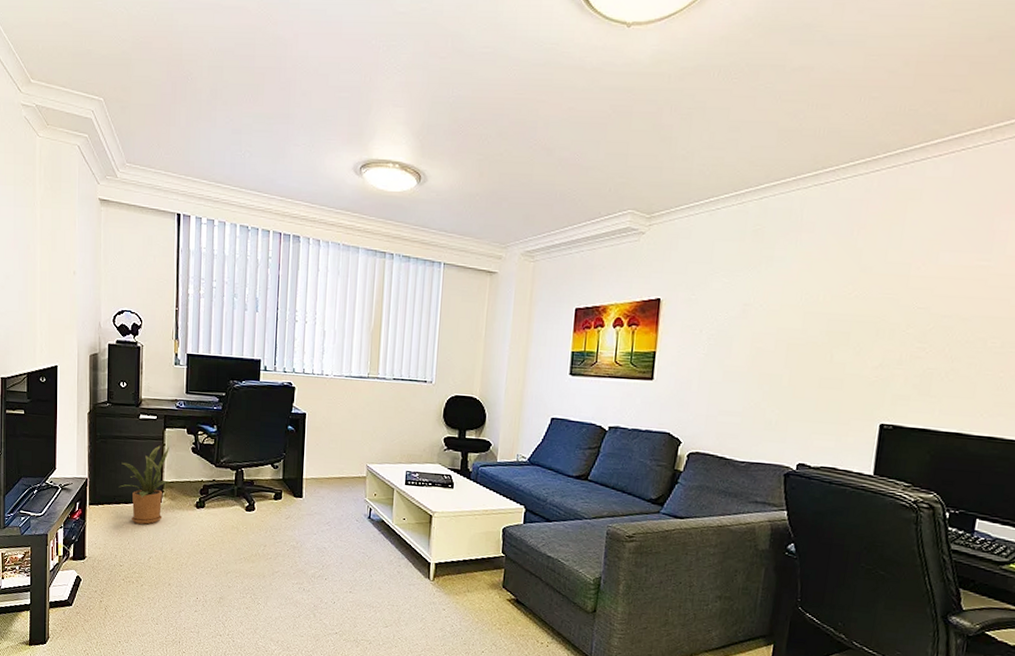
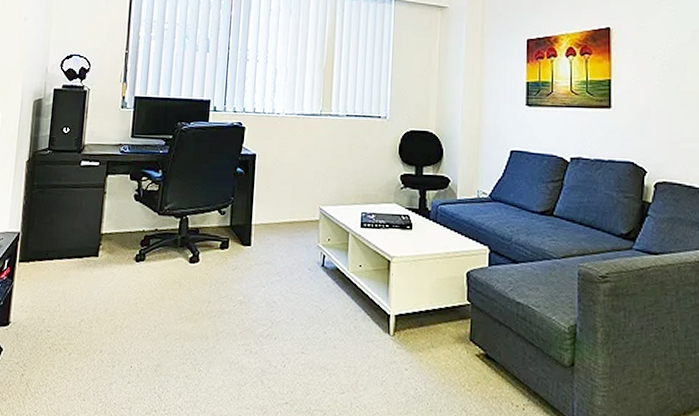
house plant: present [119,446,172,525] -> none [53,194,111,282]

